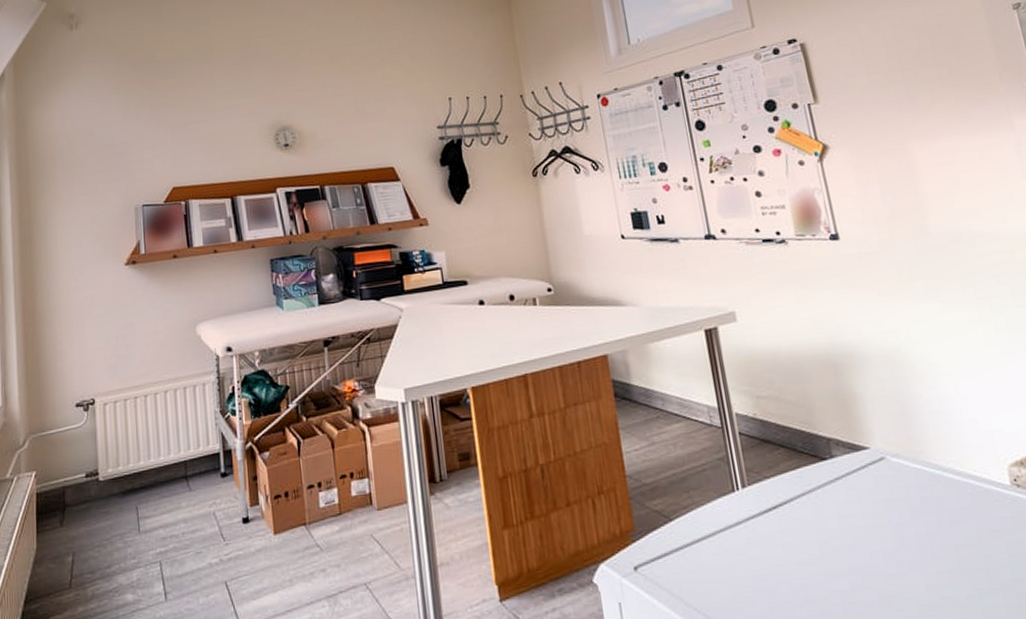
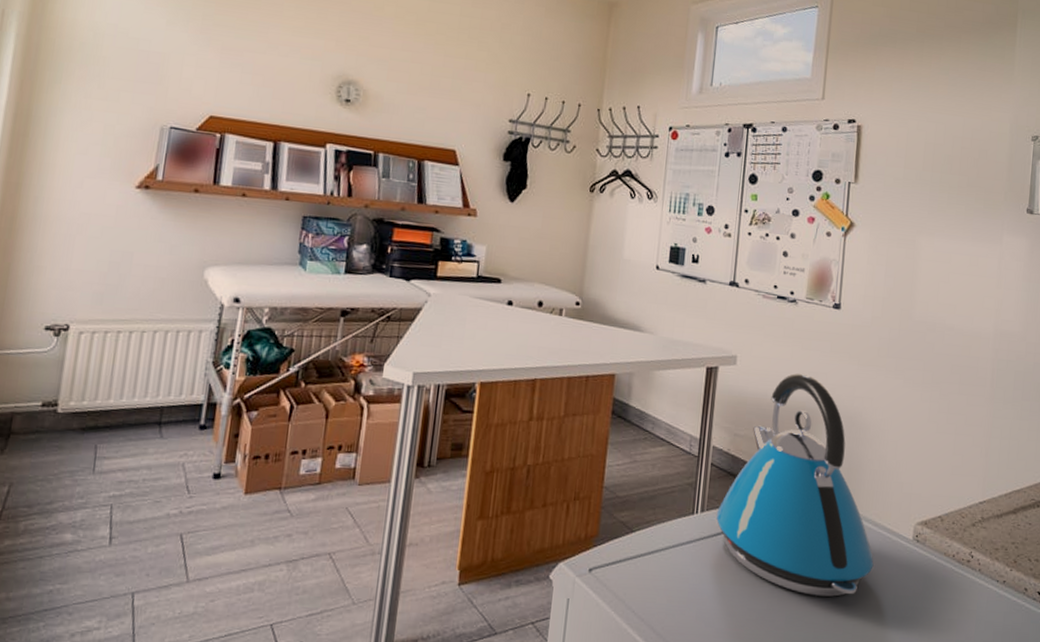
kettle: none [760,316,971,567] -> present [716,373,874,597]

